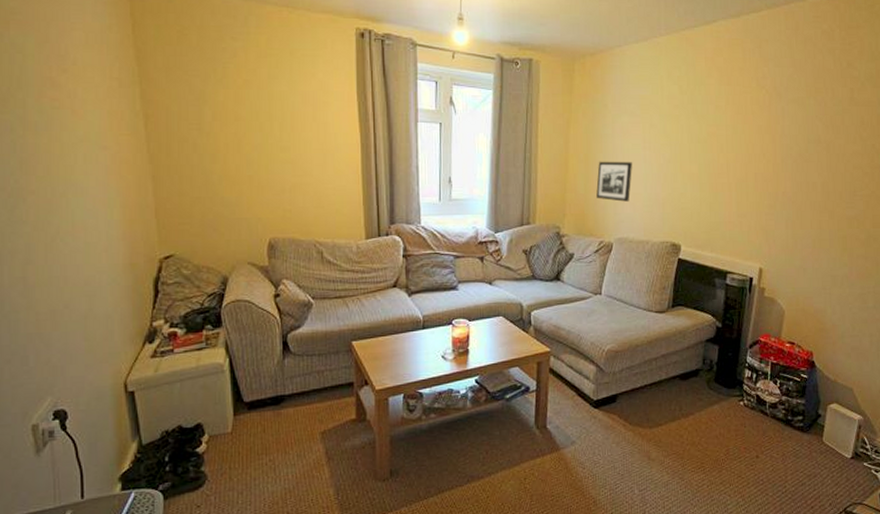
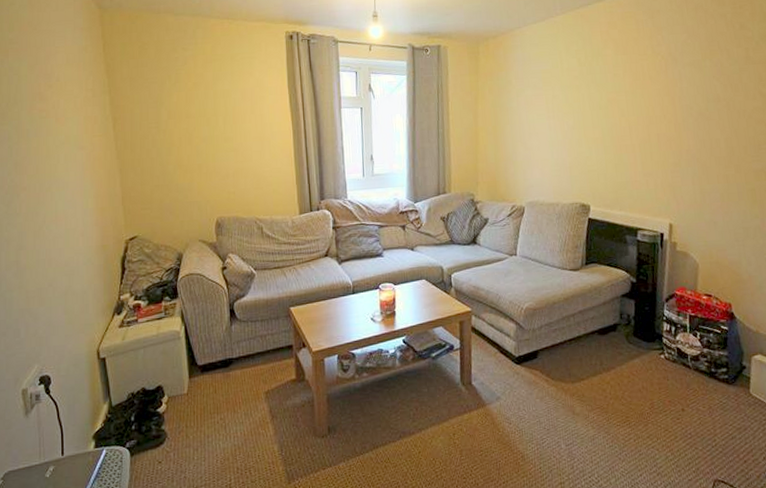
picture frame: present [596,161,632,202] -> none [505,131,539,168]

